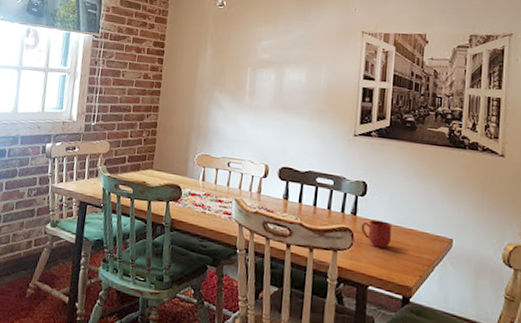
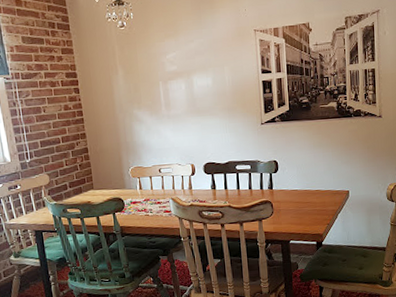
mug: present [361,219,393,249] -> none [278,188,303,210]

